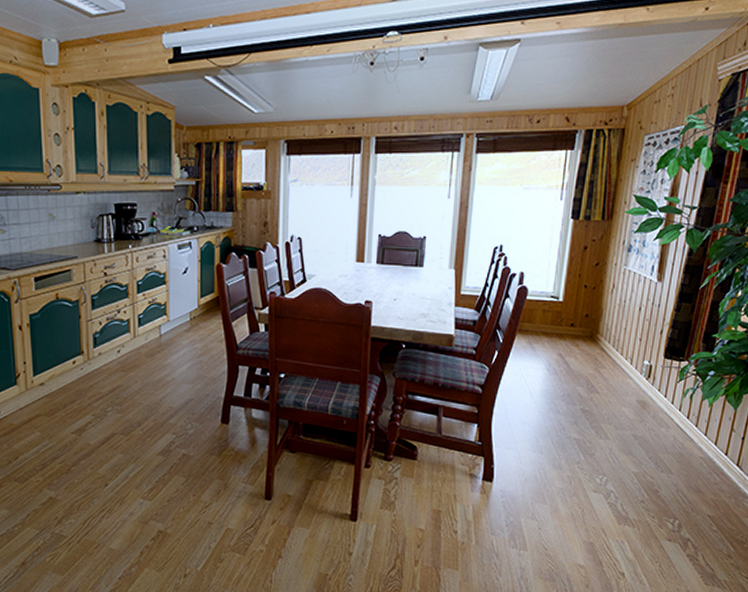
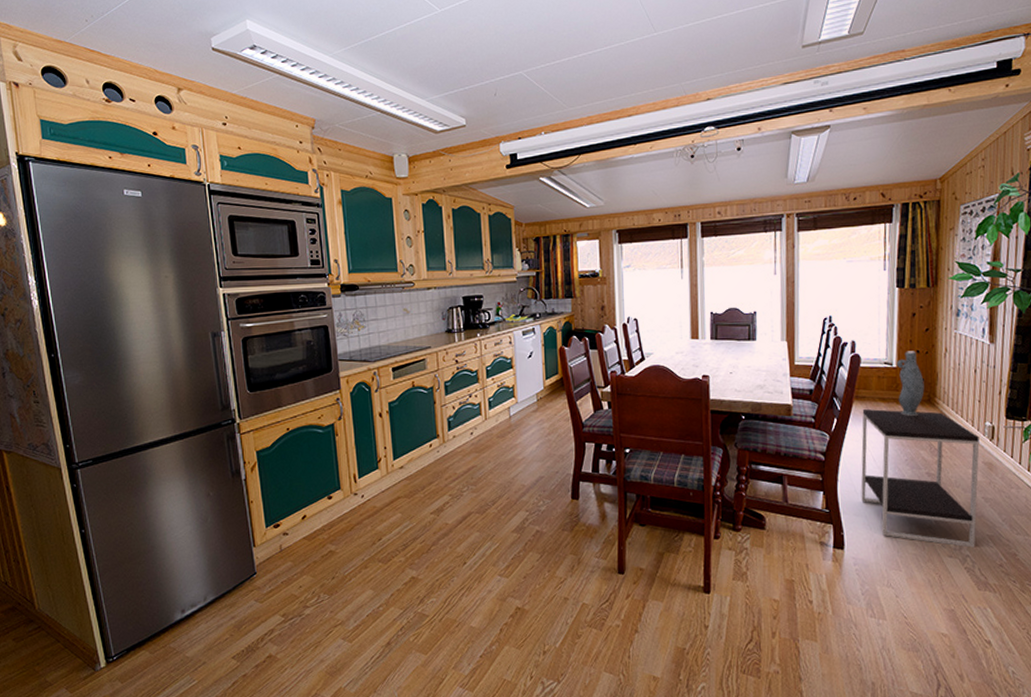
side table: none [514,343,636,484] -> present [861,409,980,548]
vase: none [561,285,589,352] -> present [896,351,925,416]

